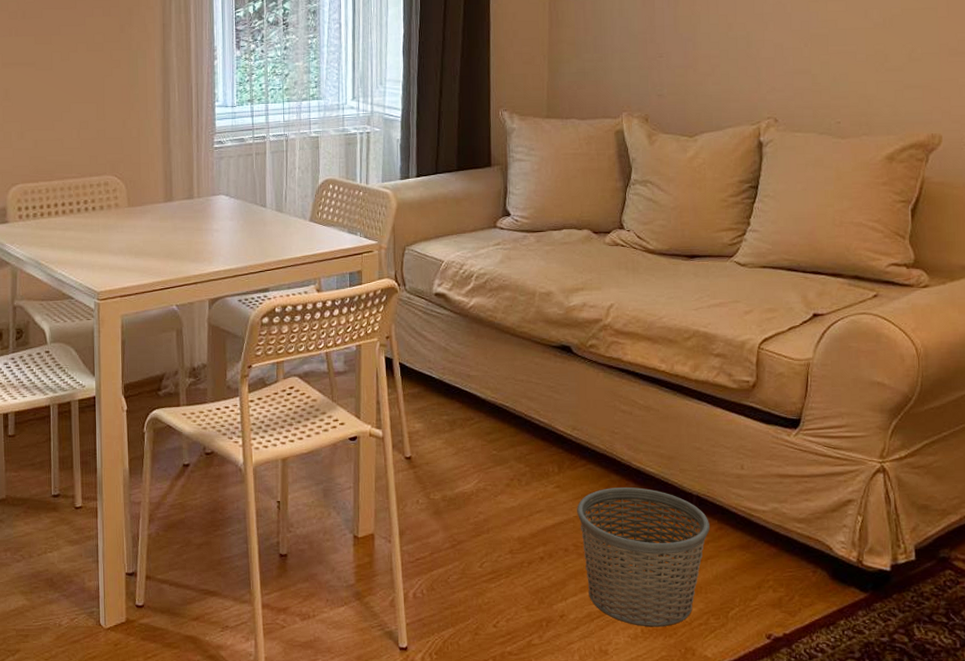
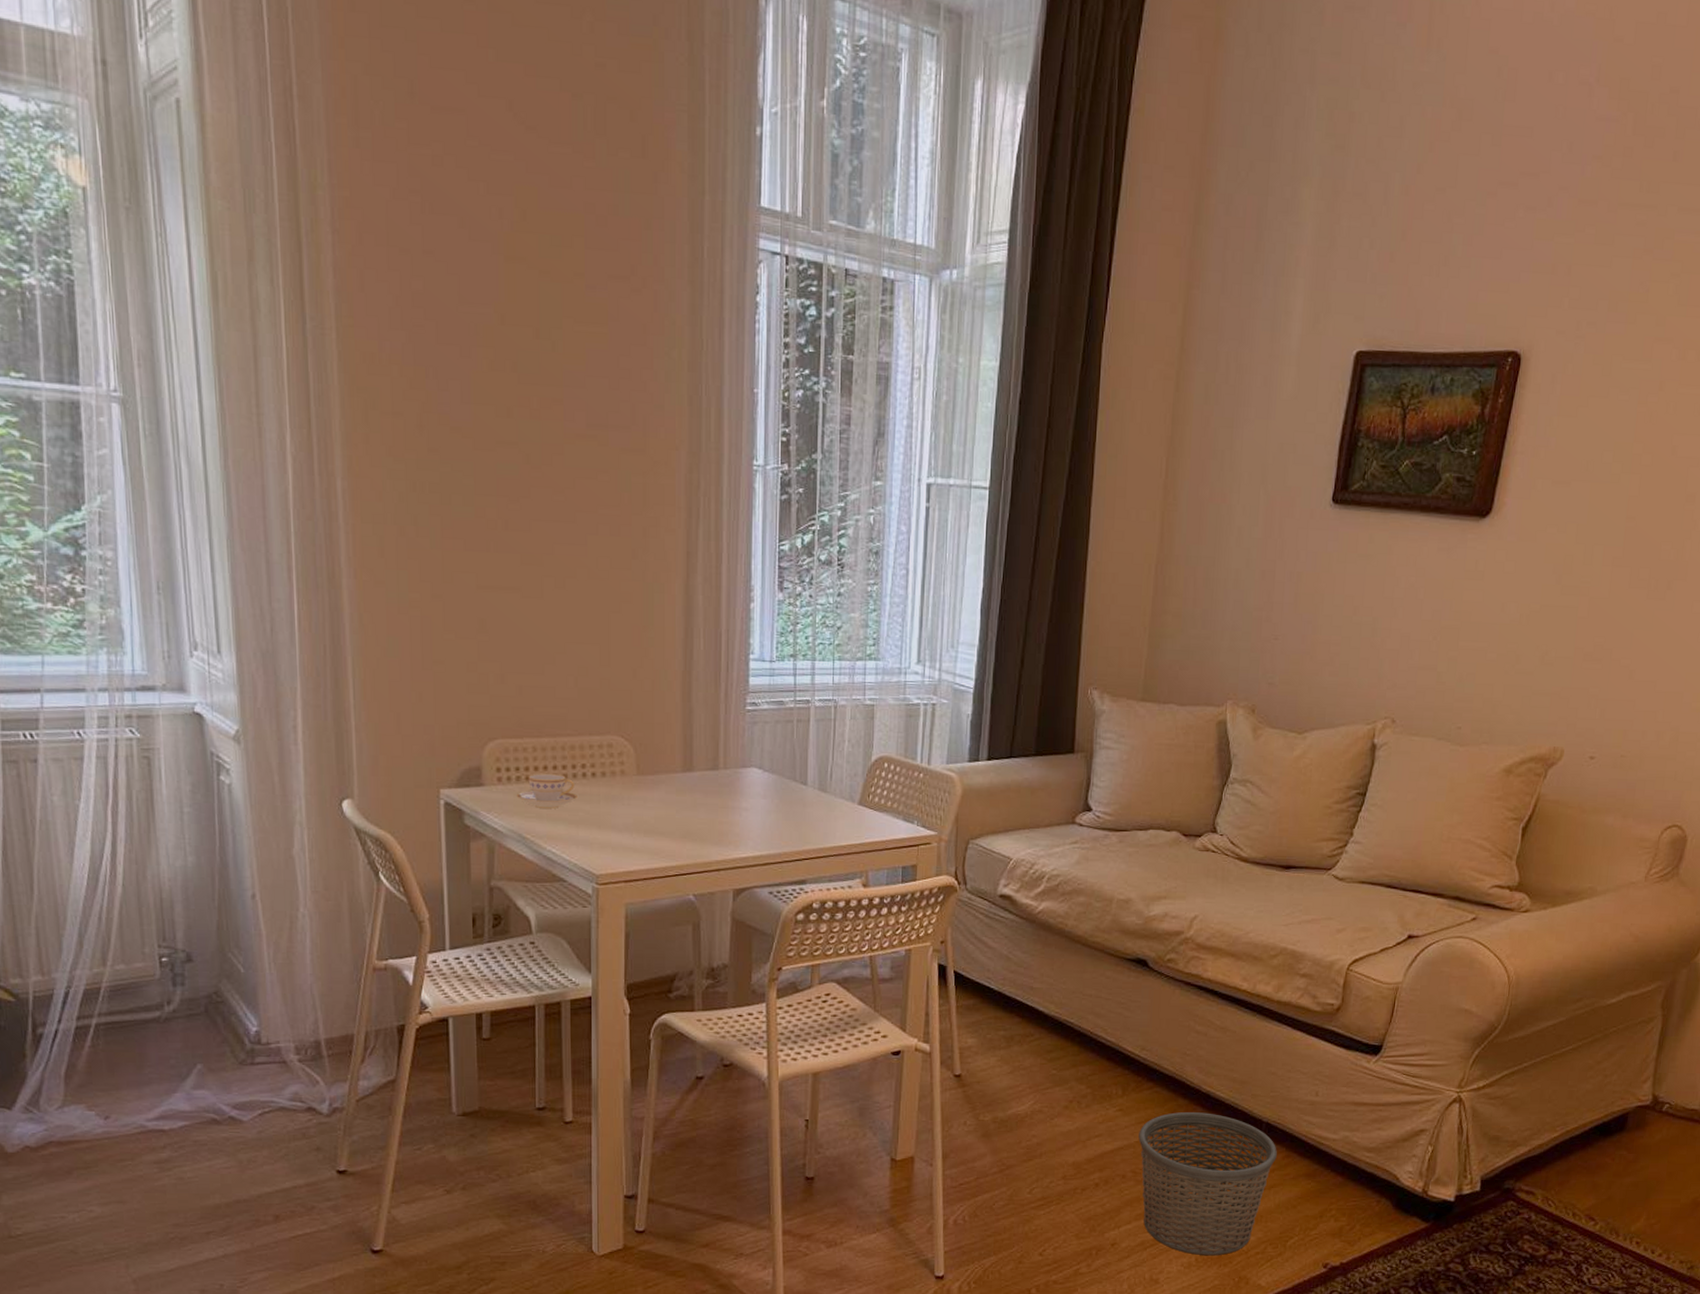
teacup: none [33,209,81,239] -> present [516,773,577,809]

